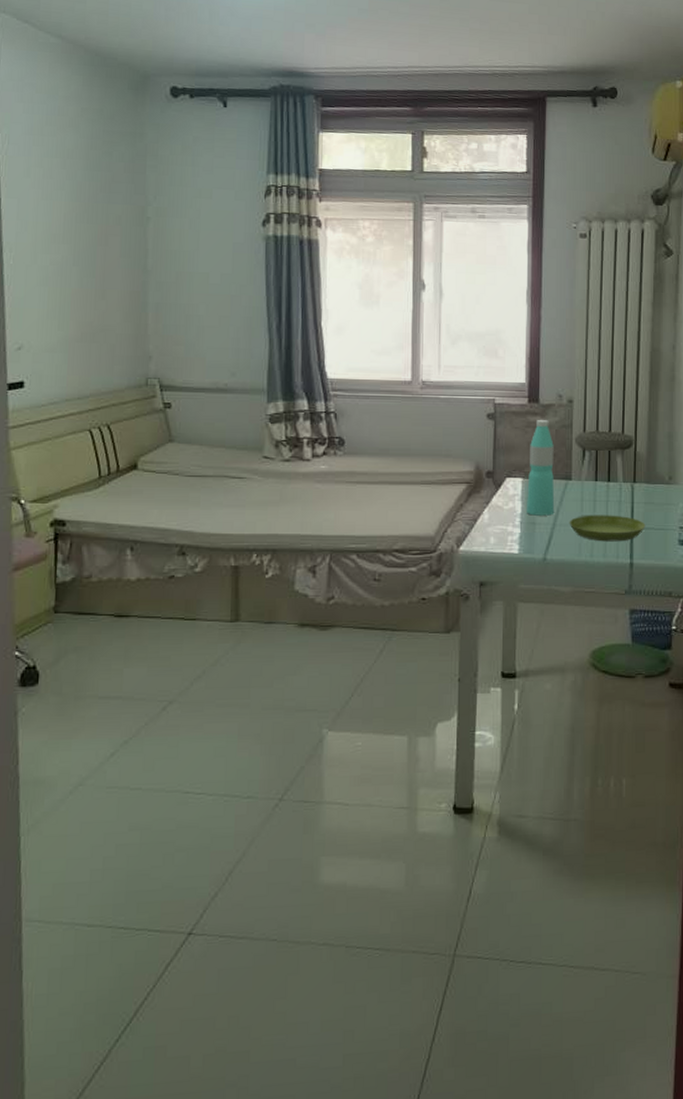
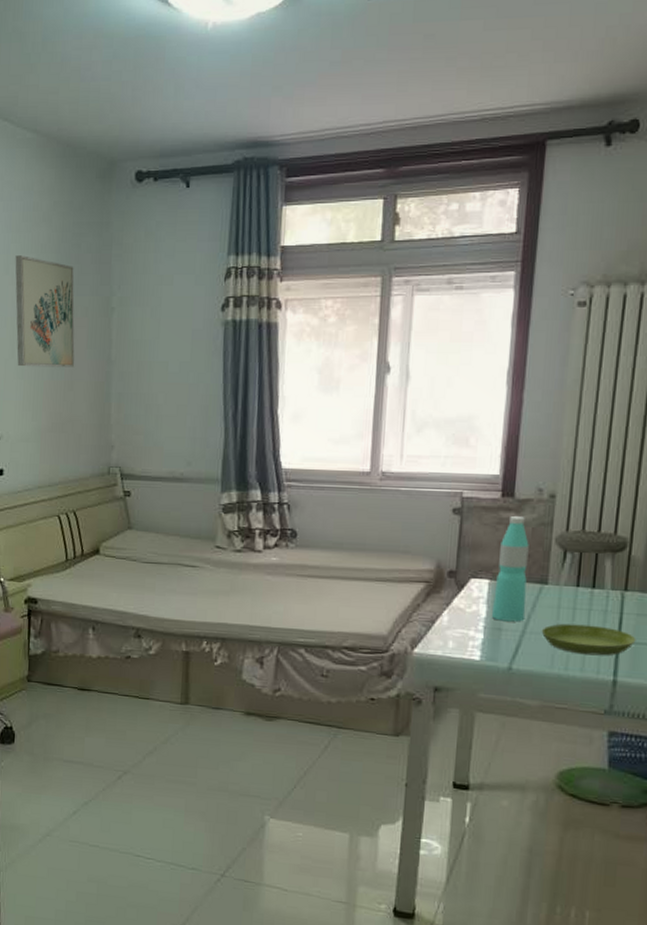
wall art: none [37,159,107,276] -> present [15,255,75,368]

